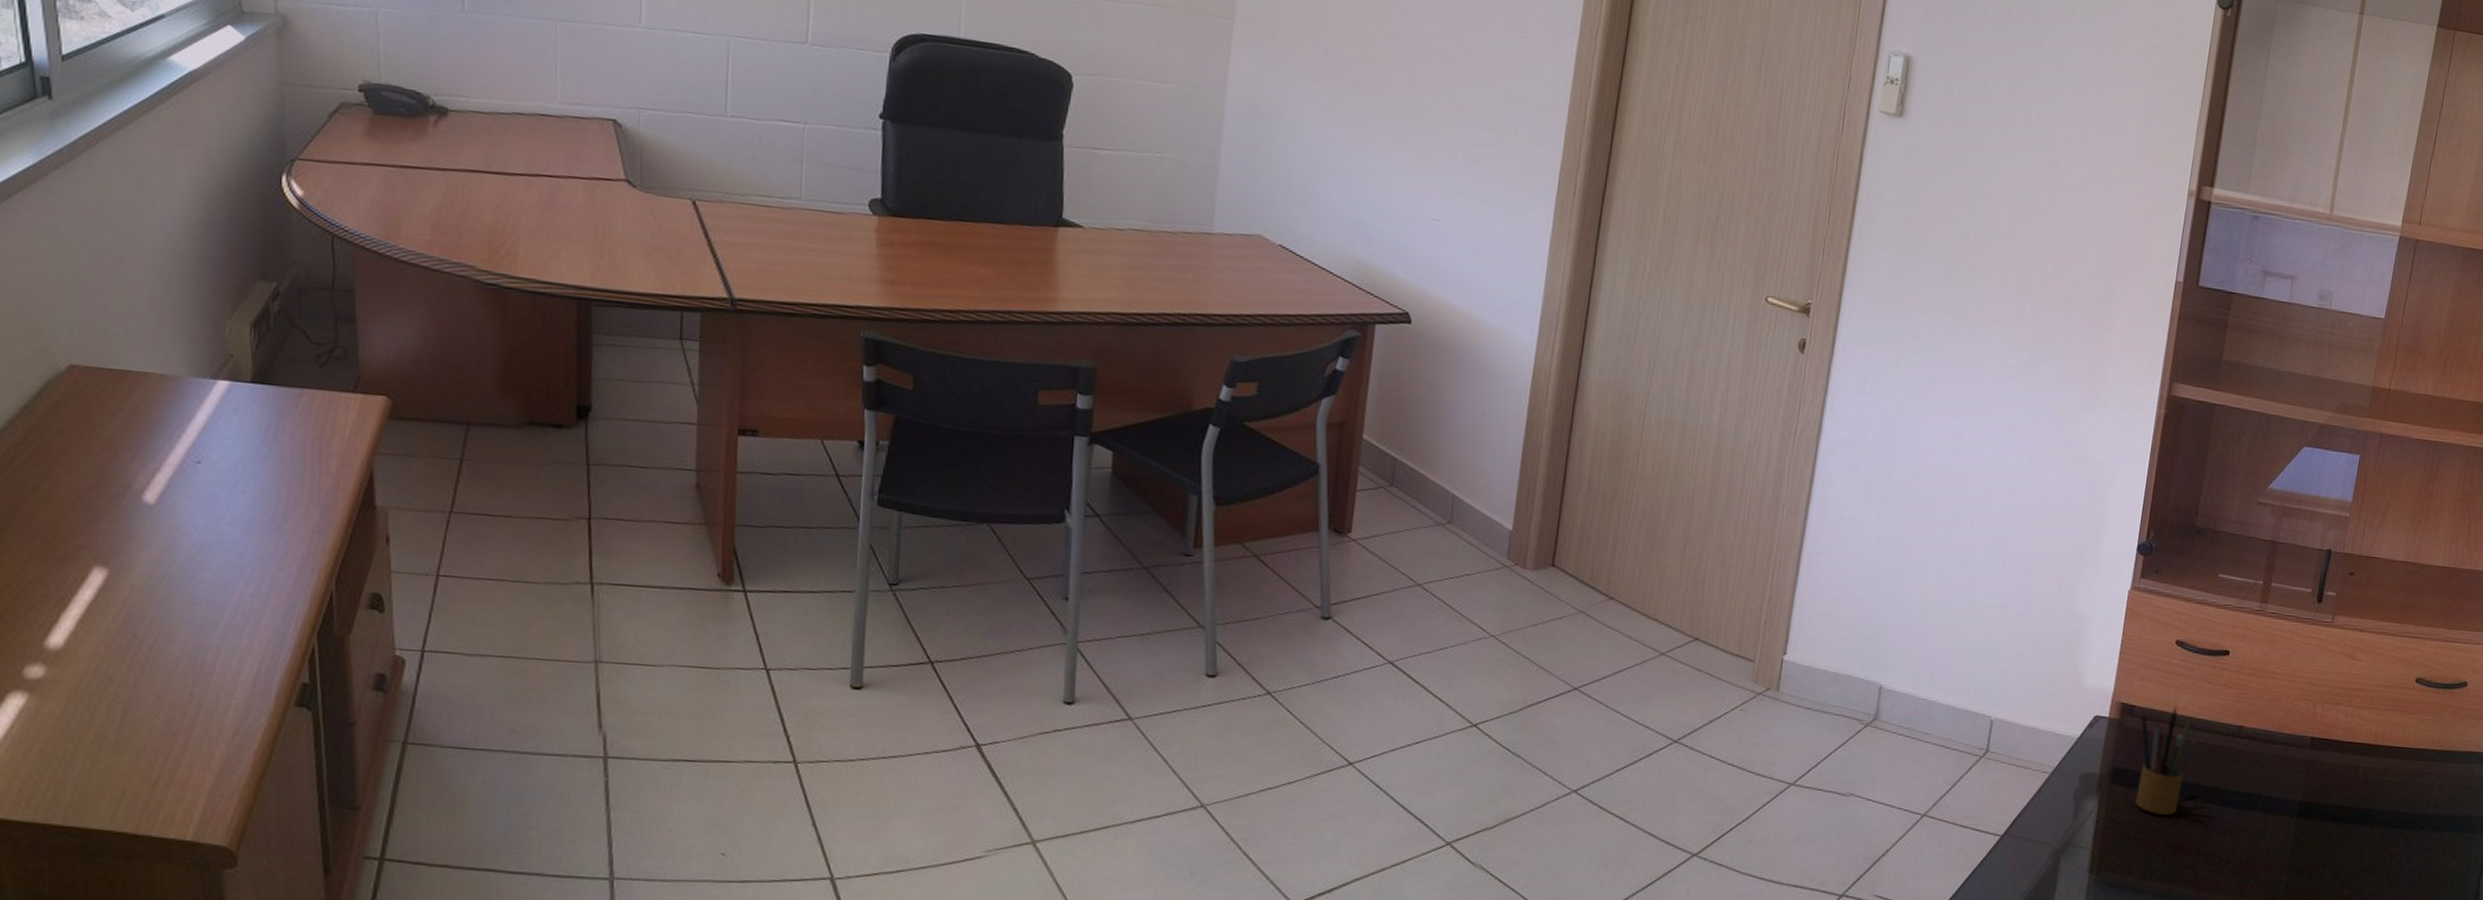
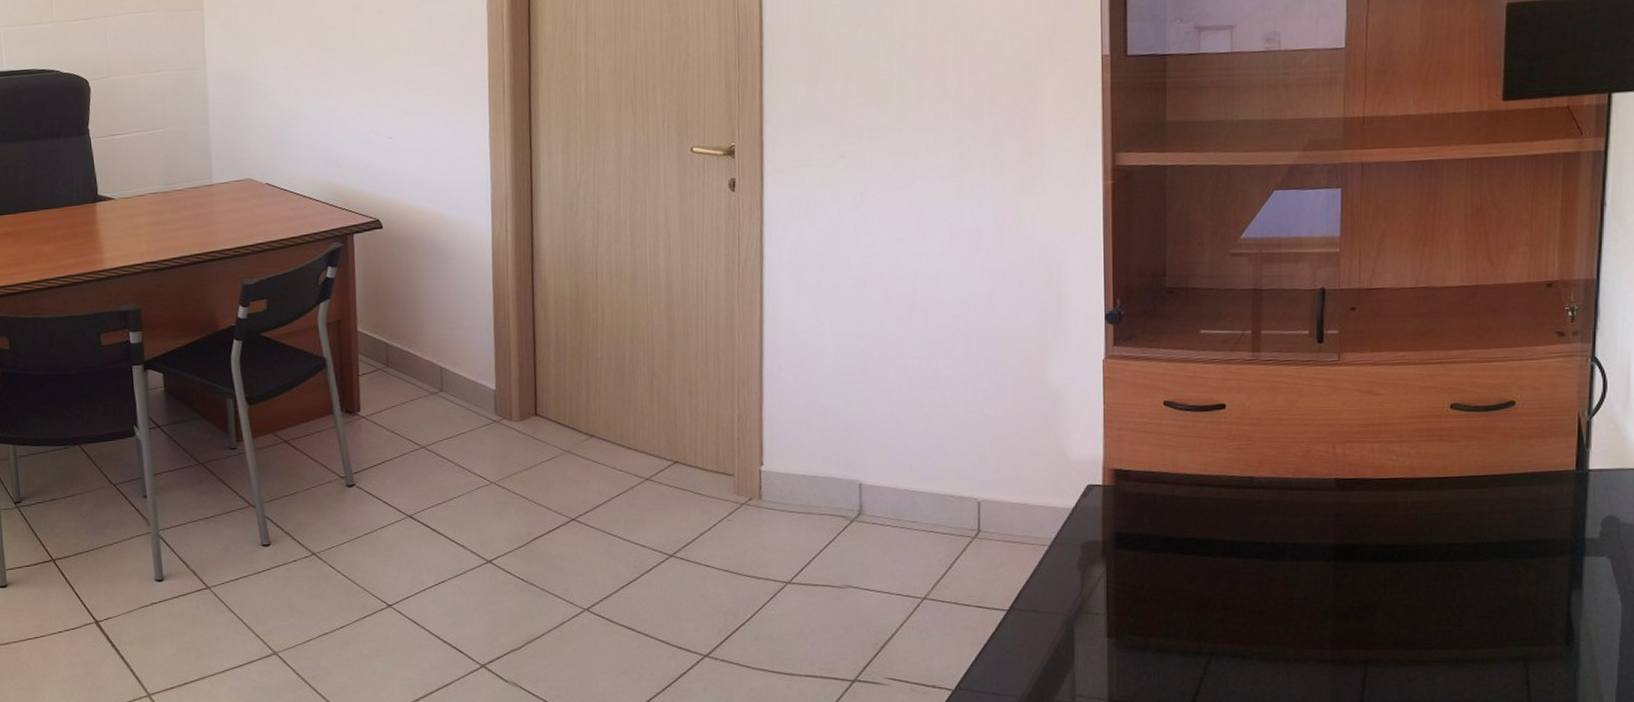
pencil box: present [2135,707,2197,816] -> none [1137,466,1204,575]

